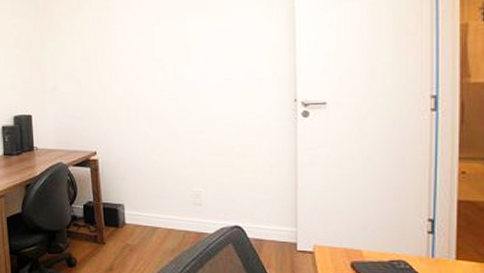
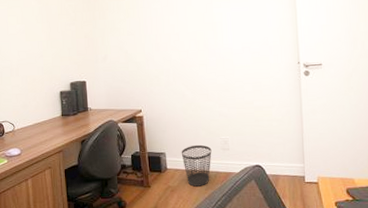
wastebasket: none [143,197,180,247] -> present [181,144,212,187]

